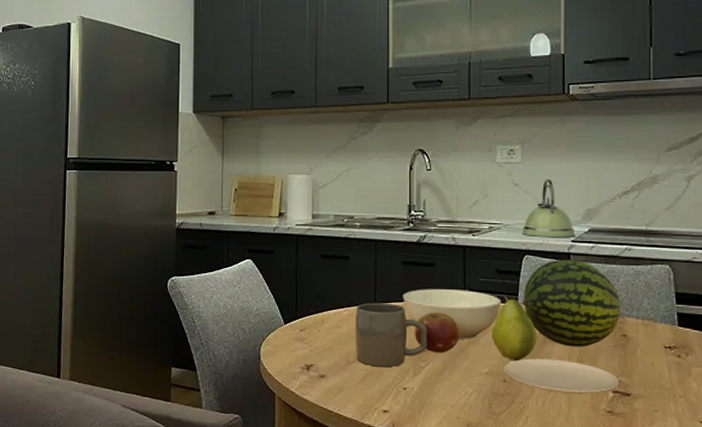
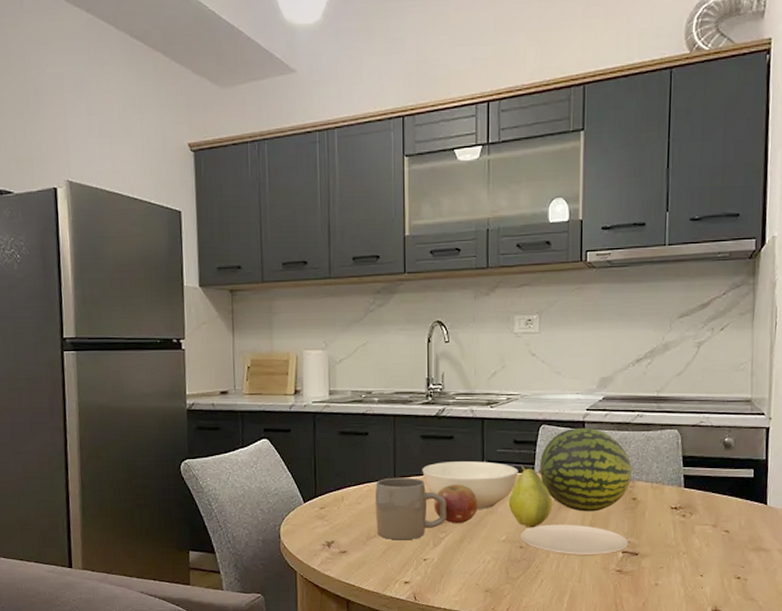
kettle: present [522,178,576,238] -> none [539,348,591,407]

